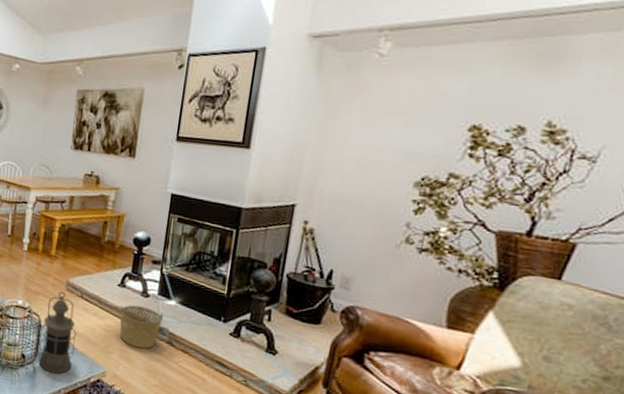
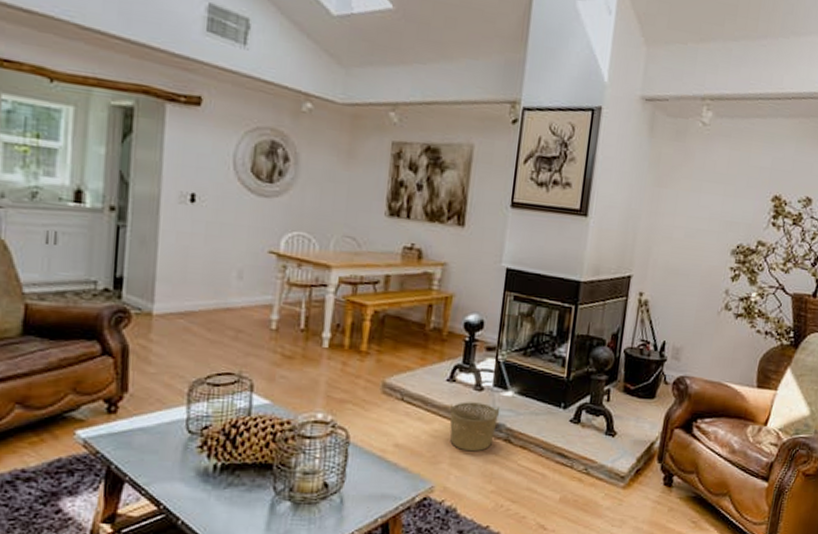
lantern: present [38,291,77,374] -> none [347,395,397,500]

